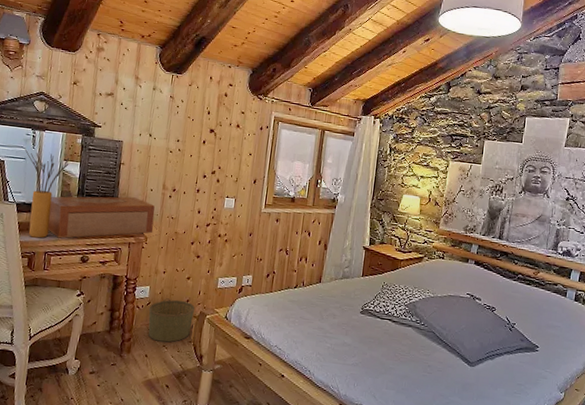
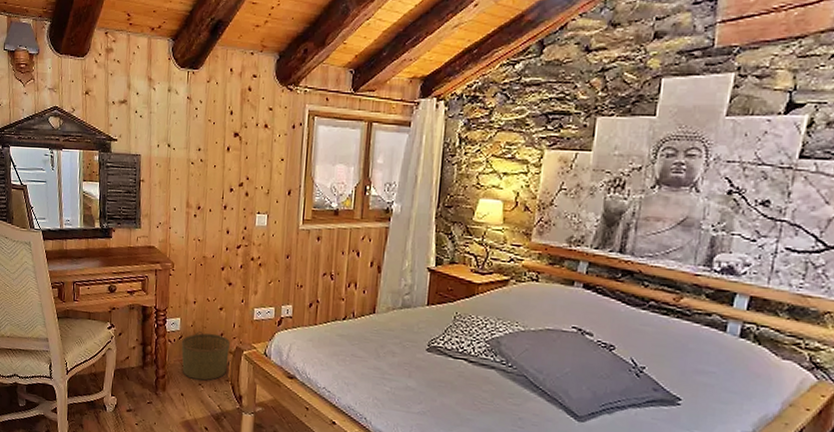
vase: present [24,148,69,238] -> none [44,170,89,267]
decorative box: present [47,196,155,239] -> none [73,218,180,267]

